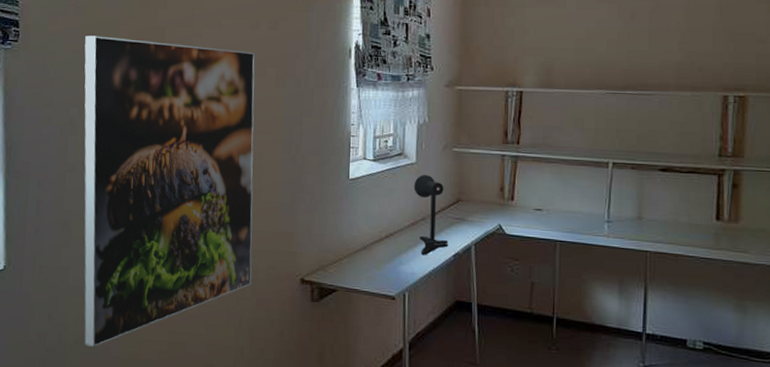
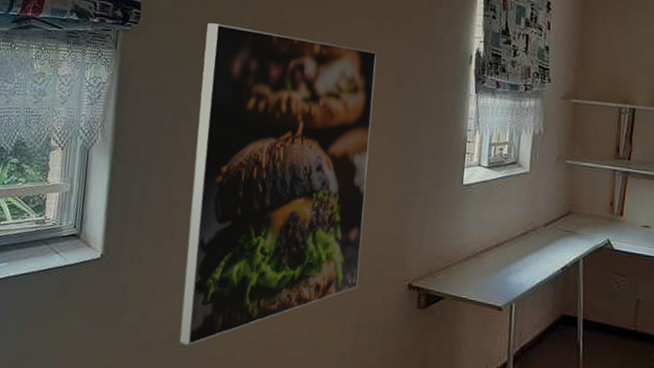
desk lamp: present [414,174,449,256] -> none [526,184,558,267]

